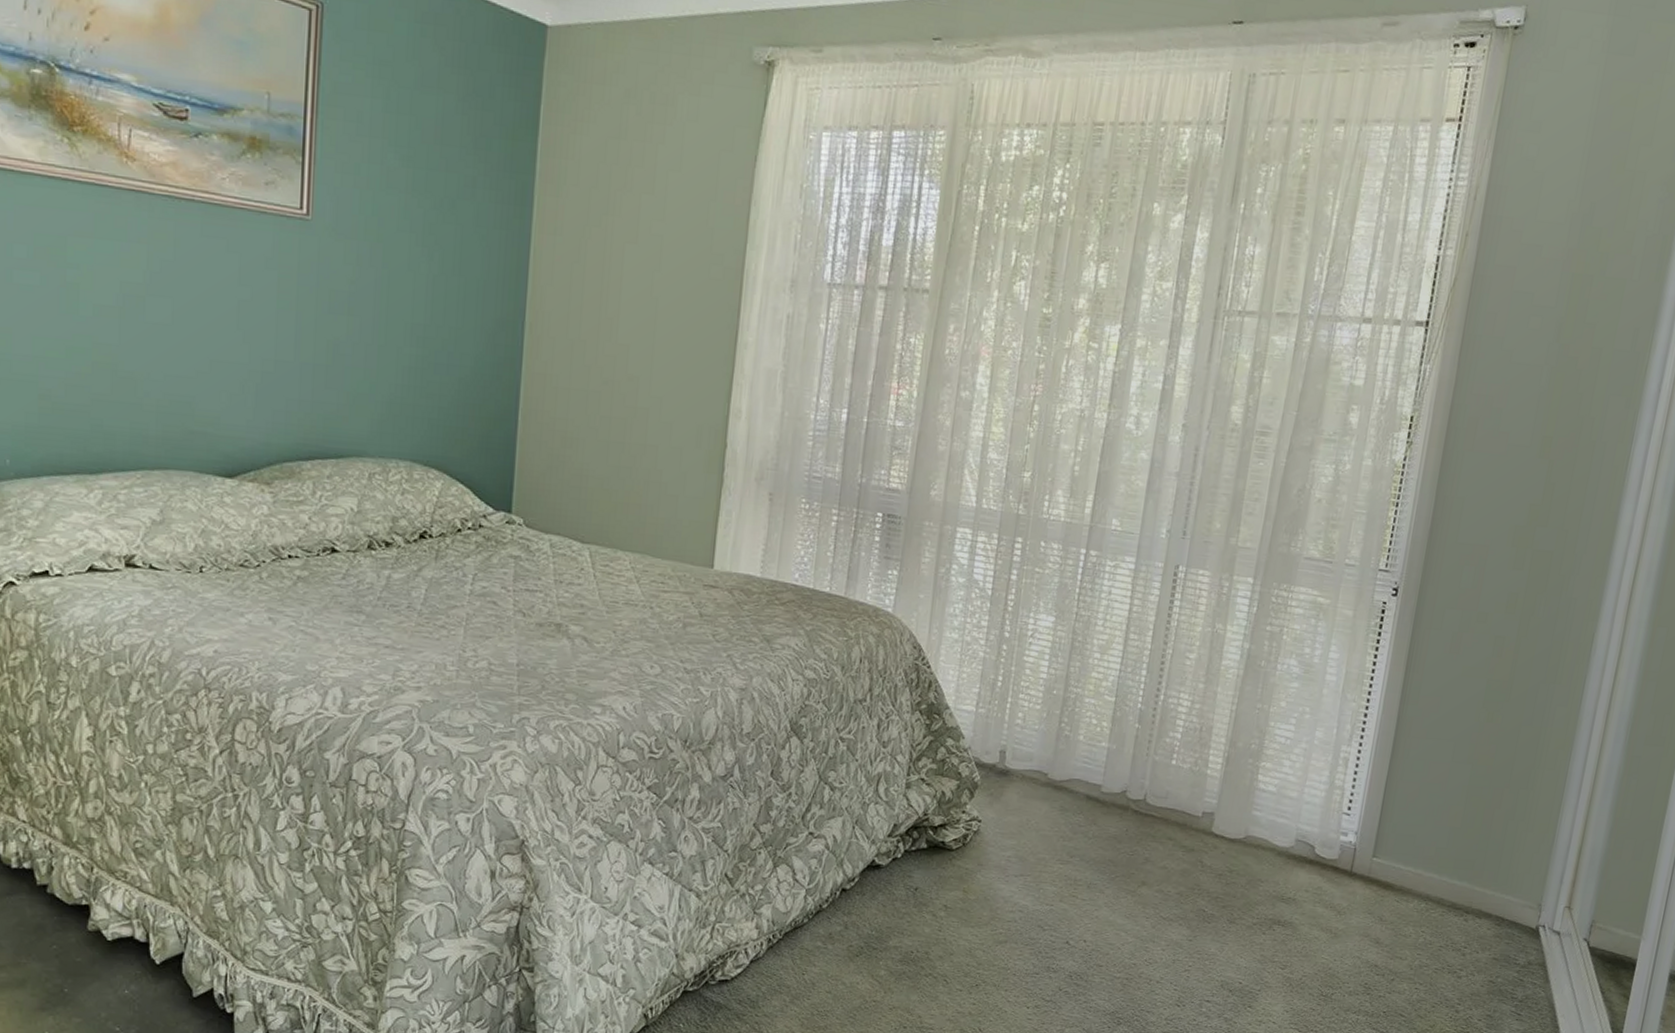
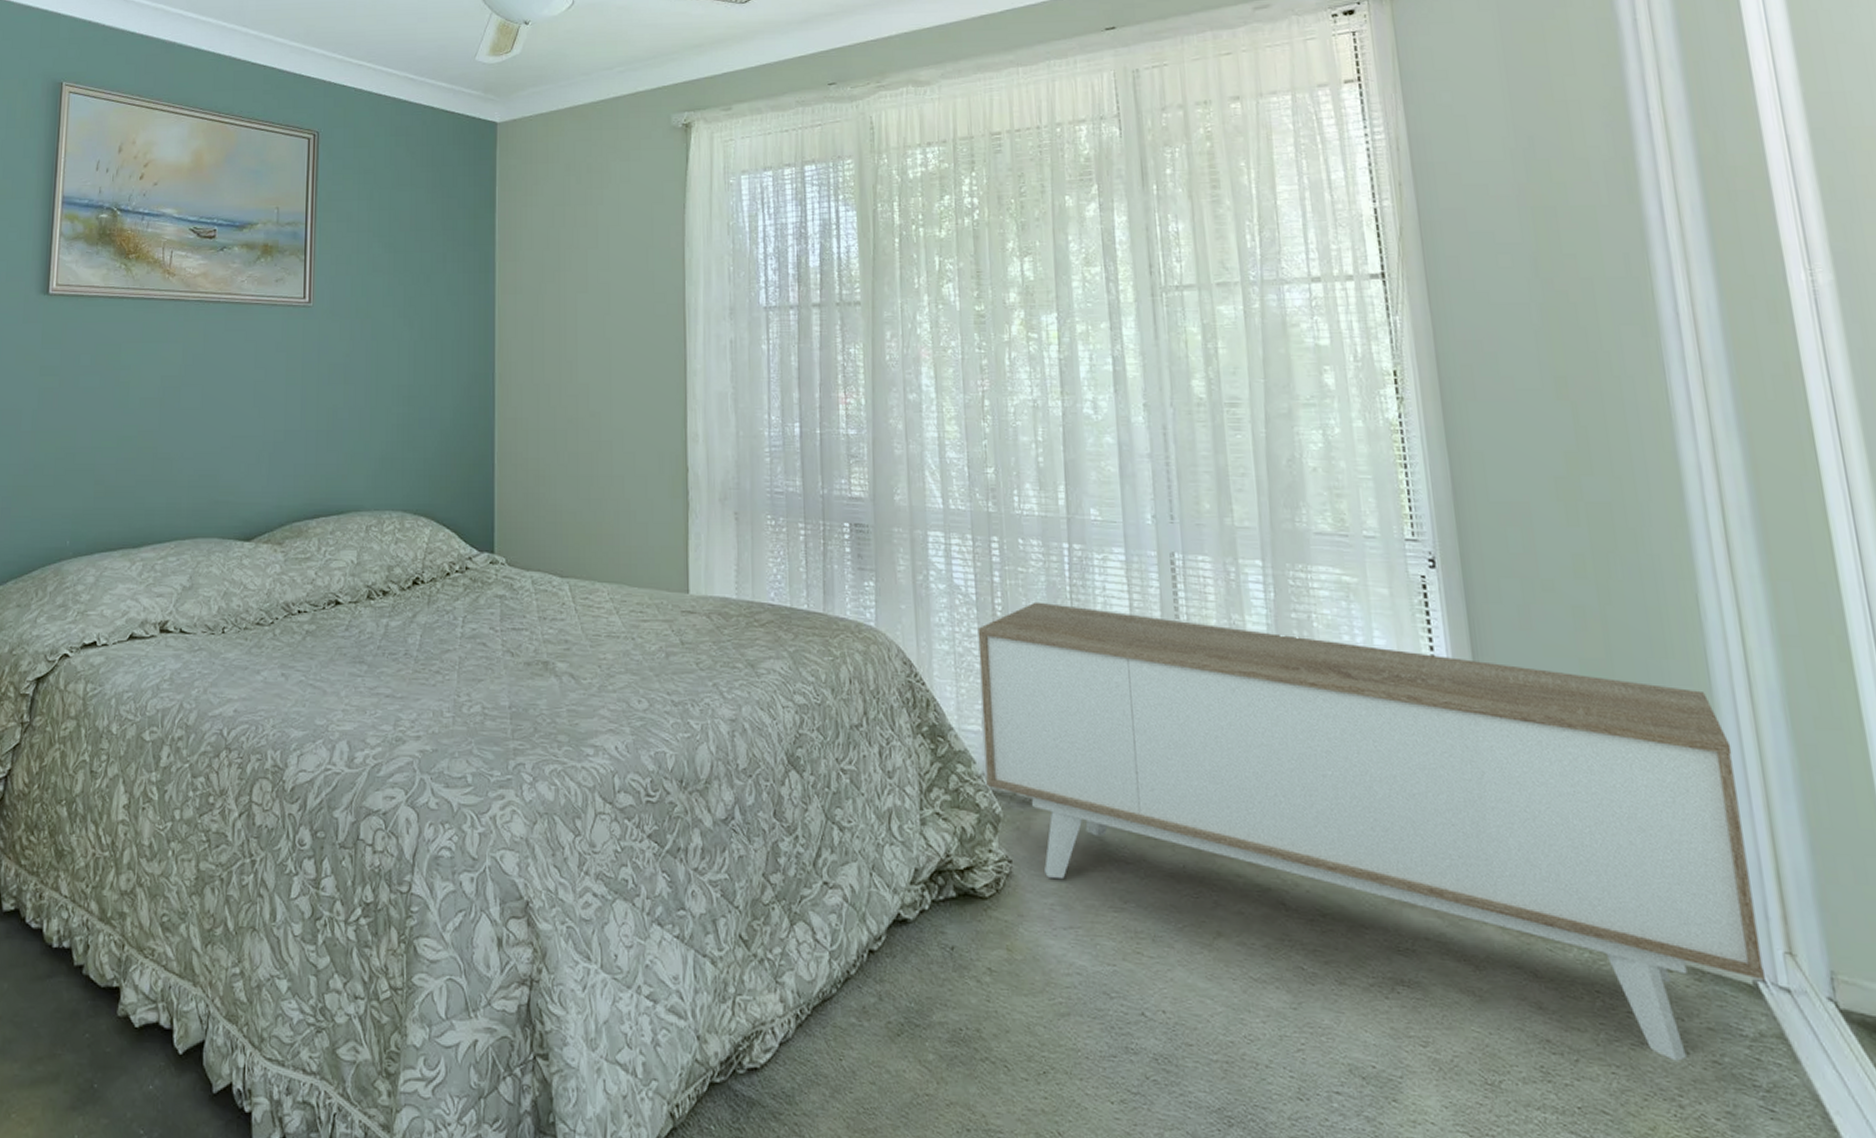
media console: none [971,600,1580,981] -> present [977,602,1765,1061]

